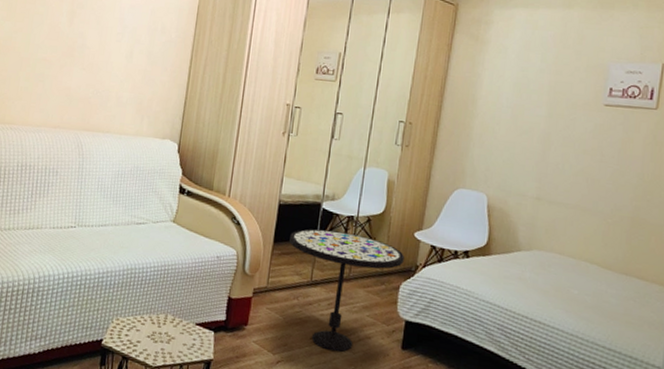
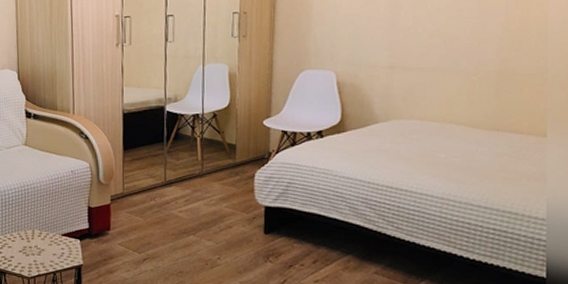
side table: present [289,228,404,352] -> none [138,131,256,244]

